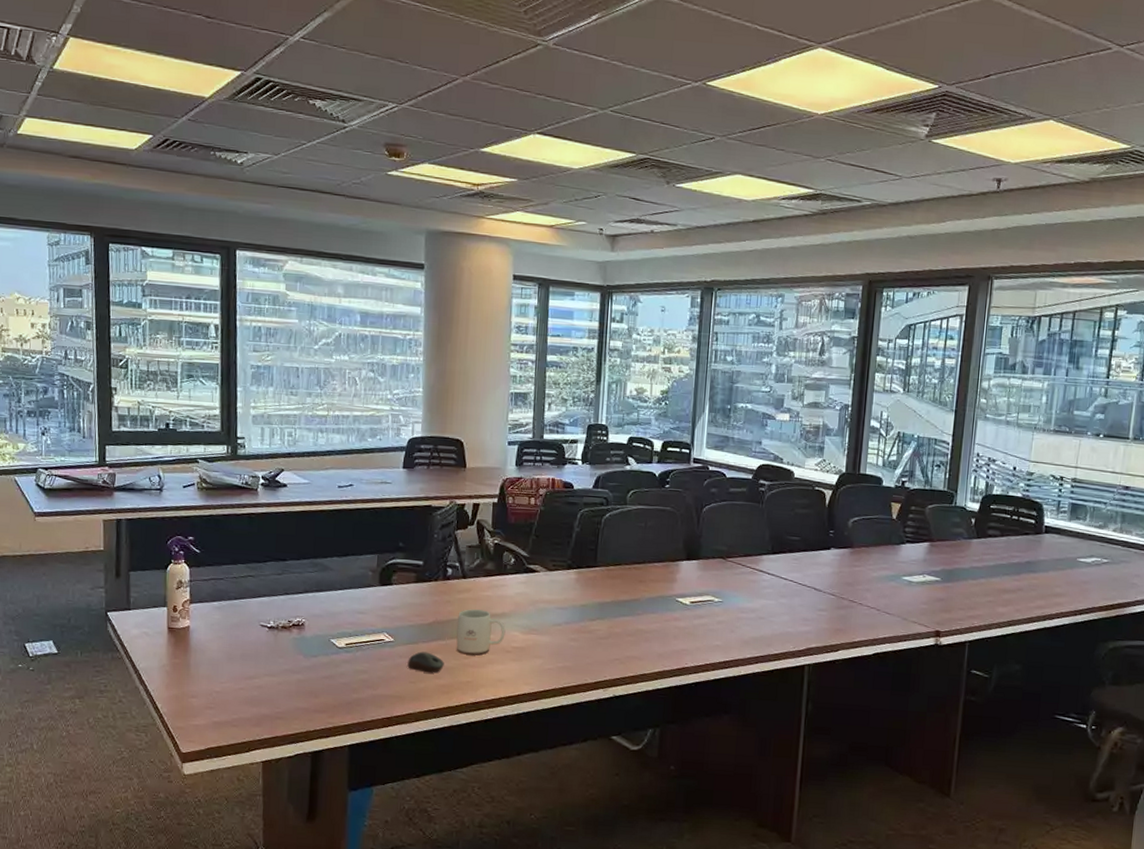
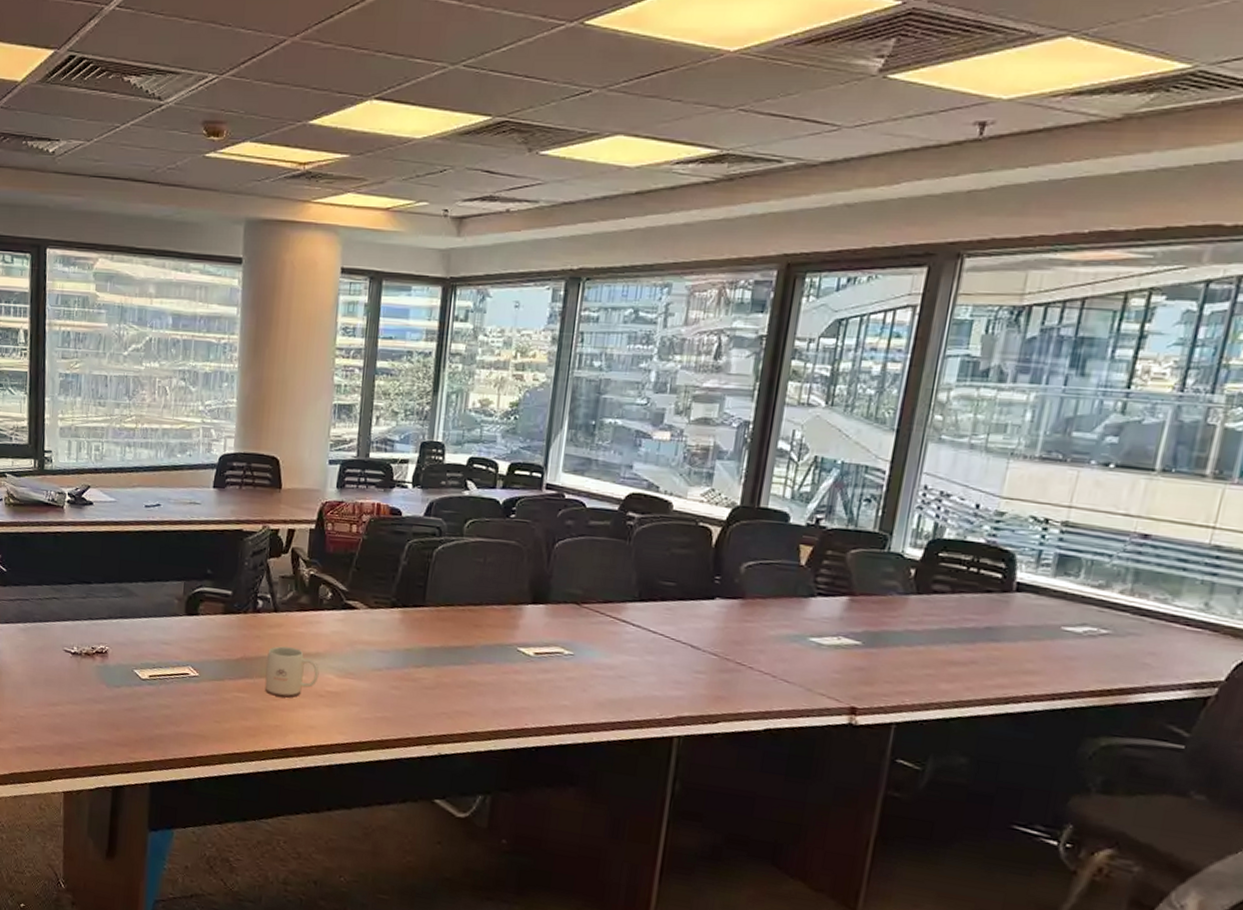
computer mouse: present [407,651,444,673] -> none [212,689,252,713]

